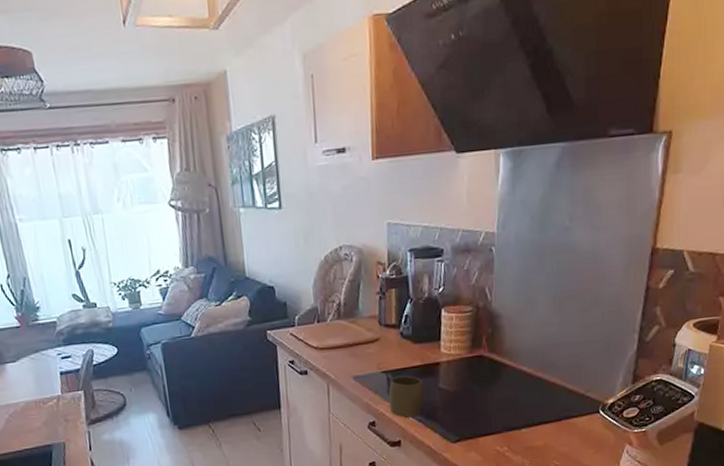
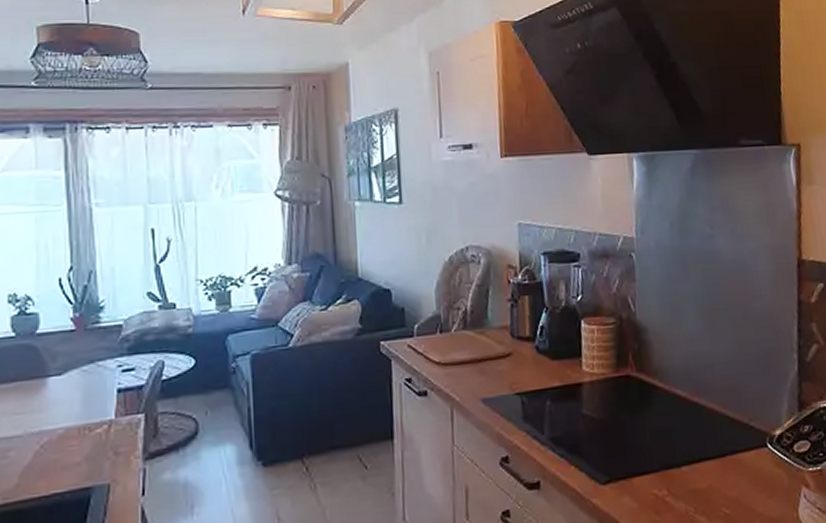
mug: present [388,375,424,418] -> none [523,398,566,452]

